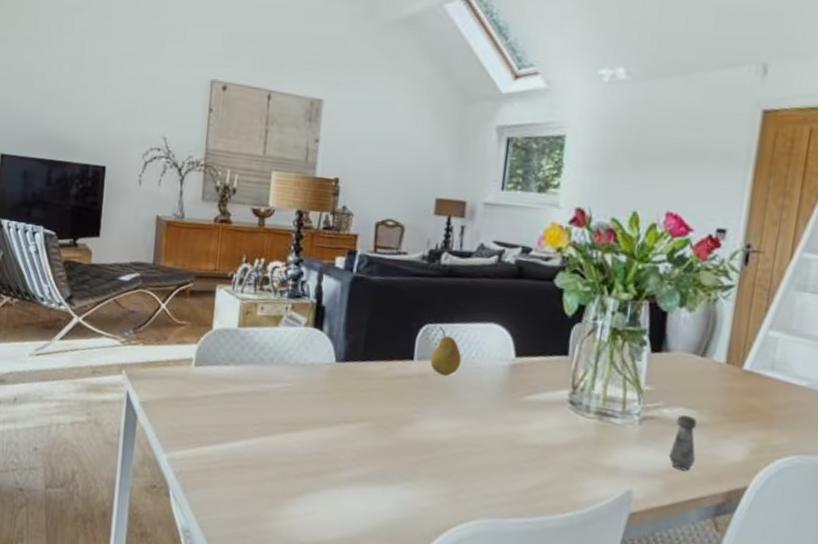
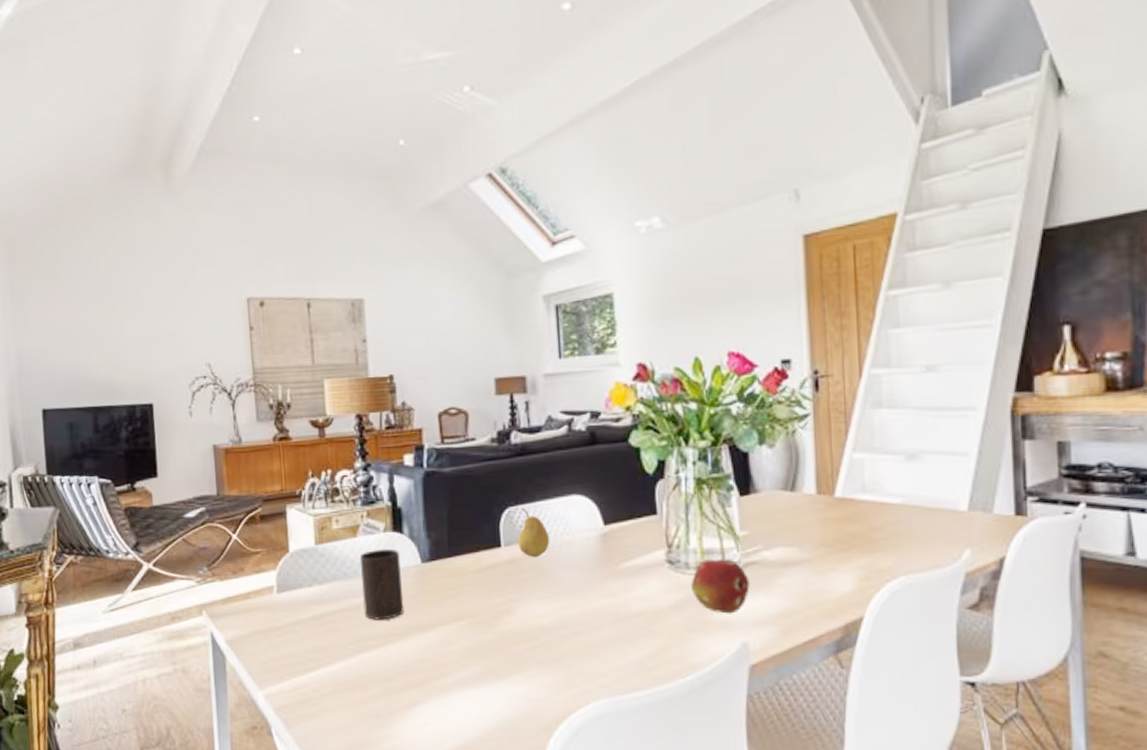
cup: none [273,341,316,410] -> present [359,548,405,620]
fruit: none [587,406,645,462] -> present [690,559,750,614]
salt shaker: present [668,415,697,471] -> none [777,554,805,612]

